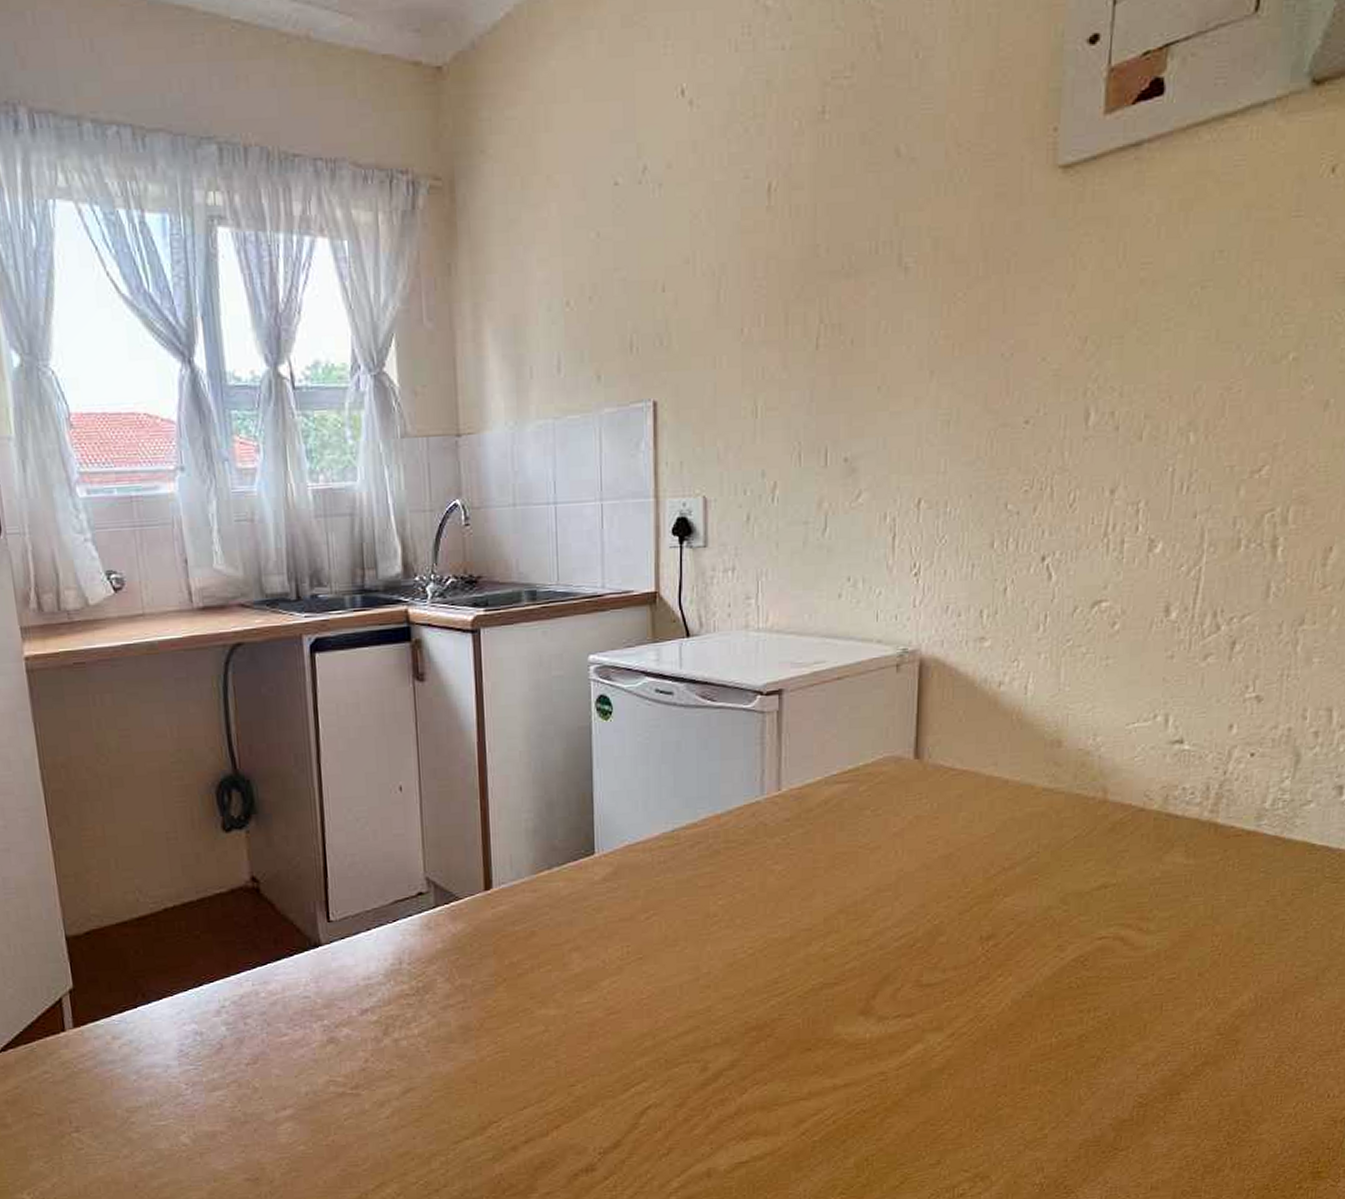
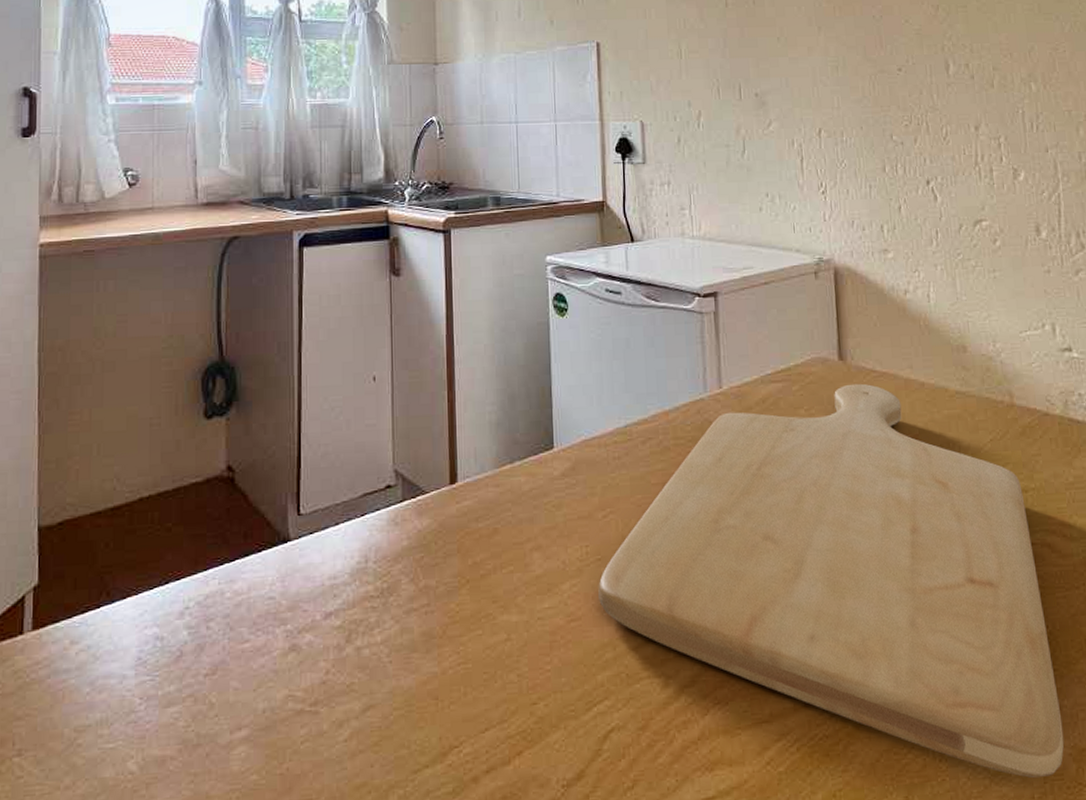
chopping board: none [639,782,1107,1145] -> present [598,383,1065,779]

